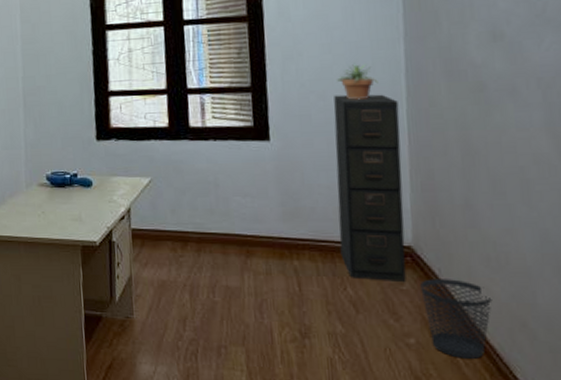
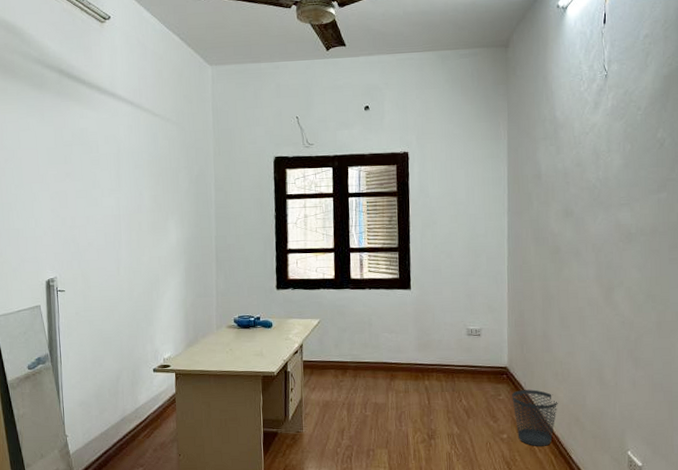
filing cabinet: present [333,94,406,283] -> none [457,254,503,394]
potted plant: present [336,63,378,100] -> none [459,230,489,258]

